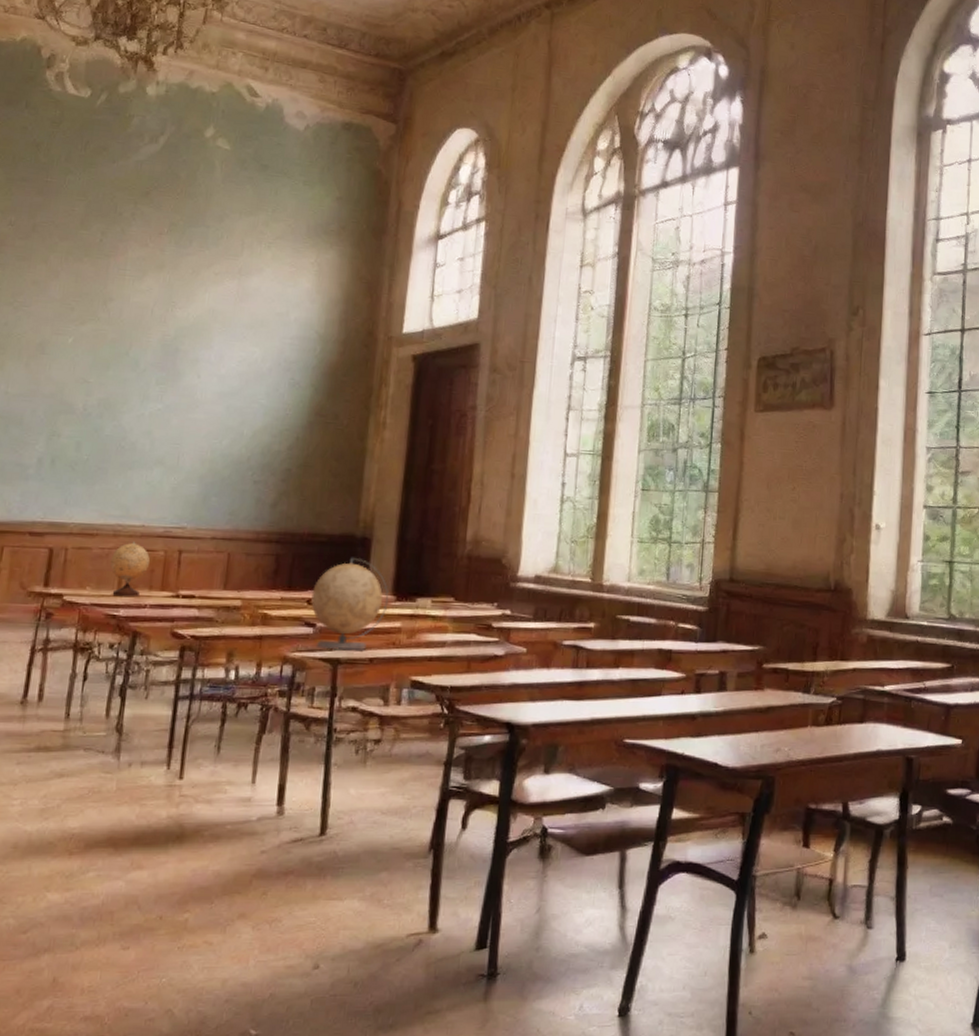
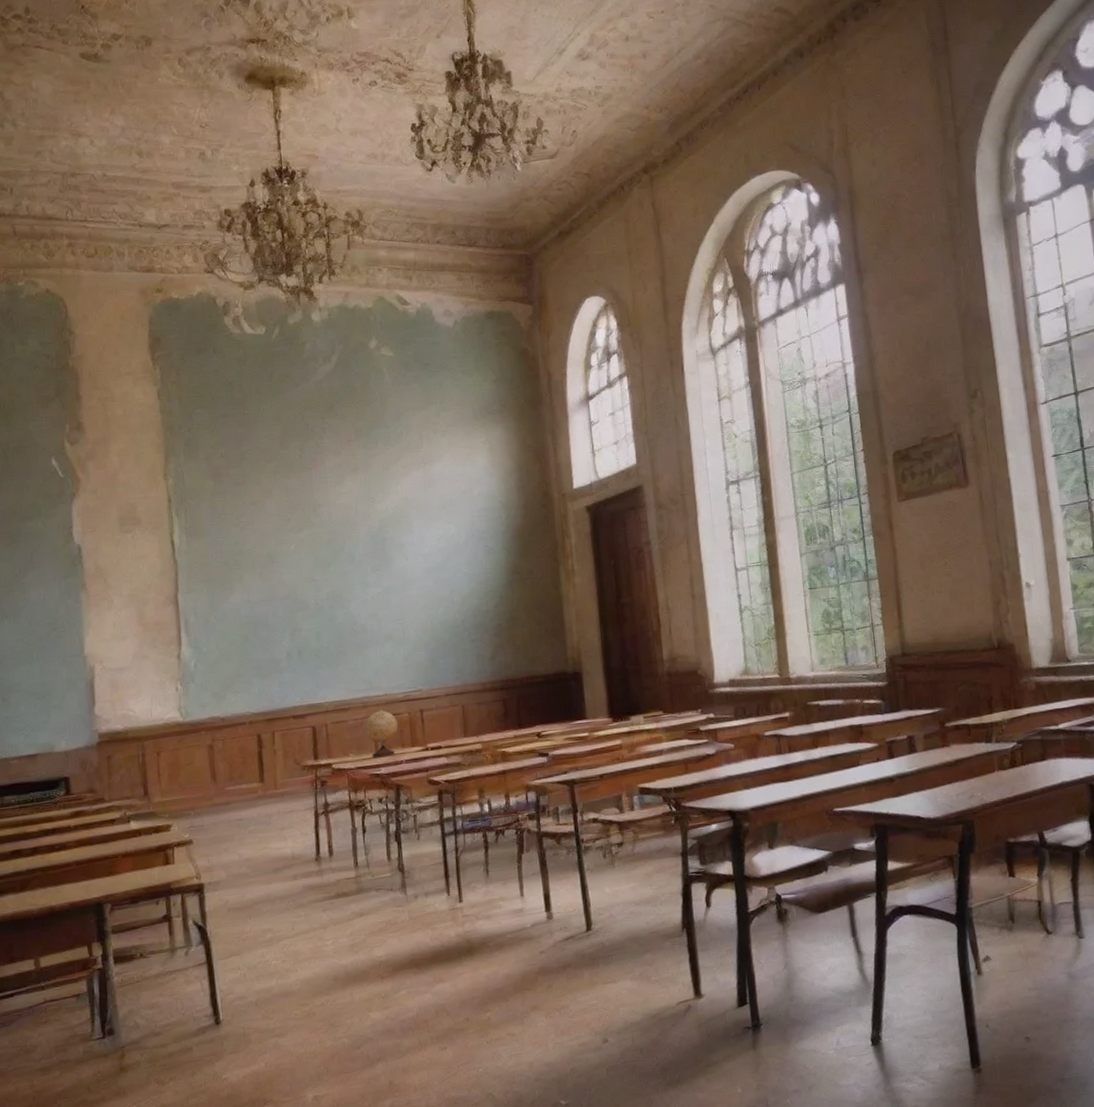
globe: present [311,557,389,651] -> none [539,690,607,774]

